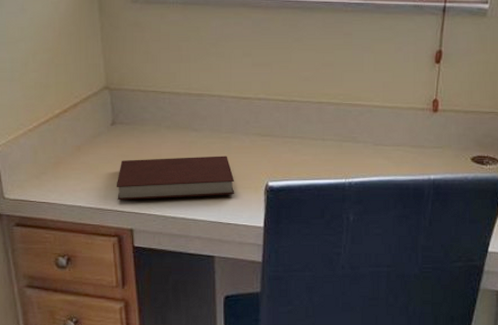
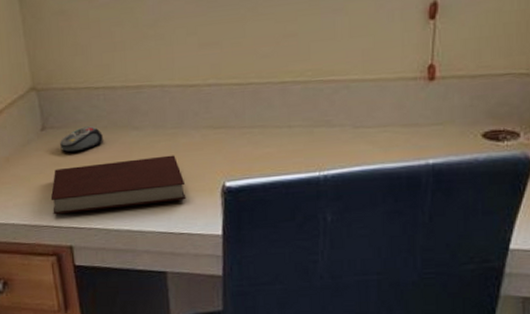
computer mouse: none [128,125,166,147] -> present [60,126,103,153]

